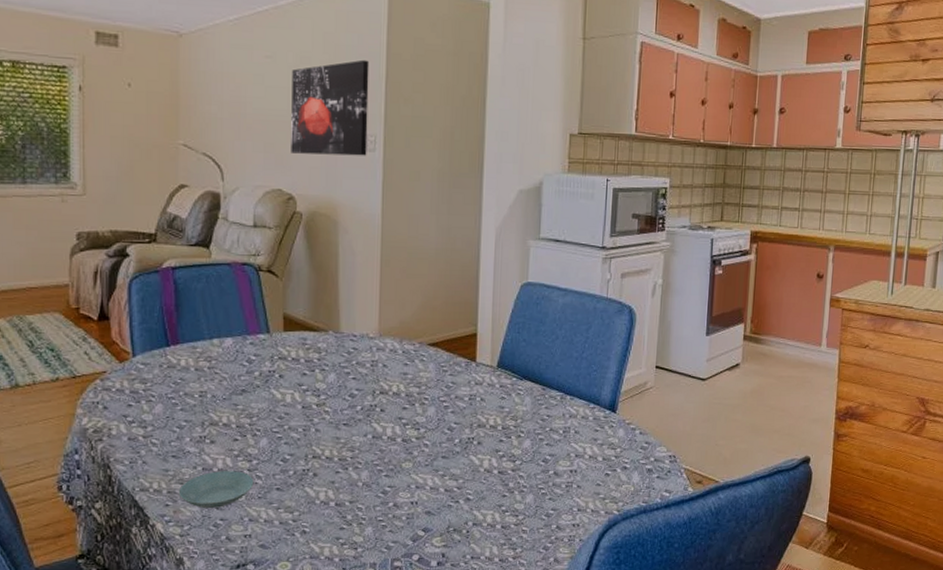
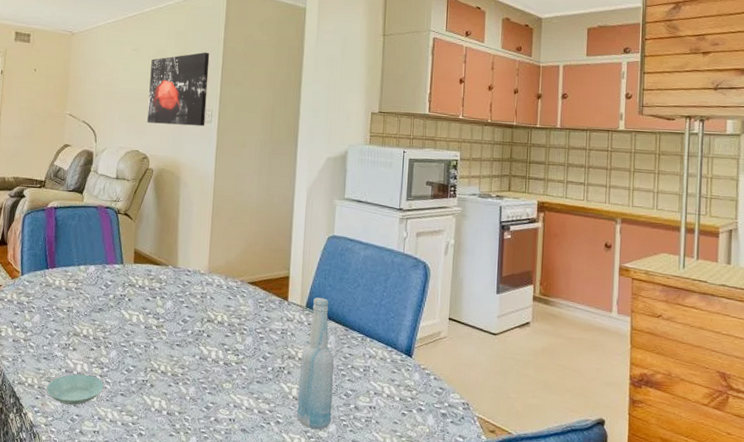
bottle: none [490,355,530,503] -> present [297,297,334,430]

